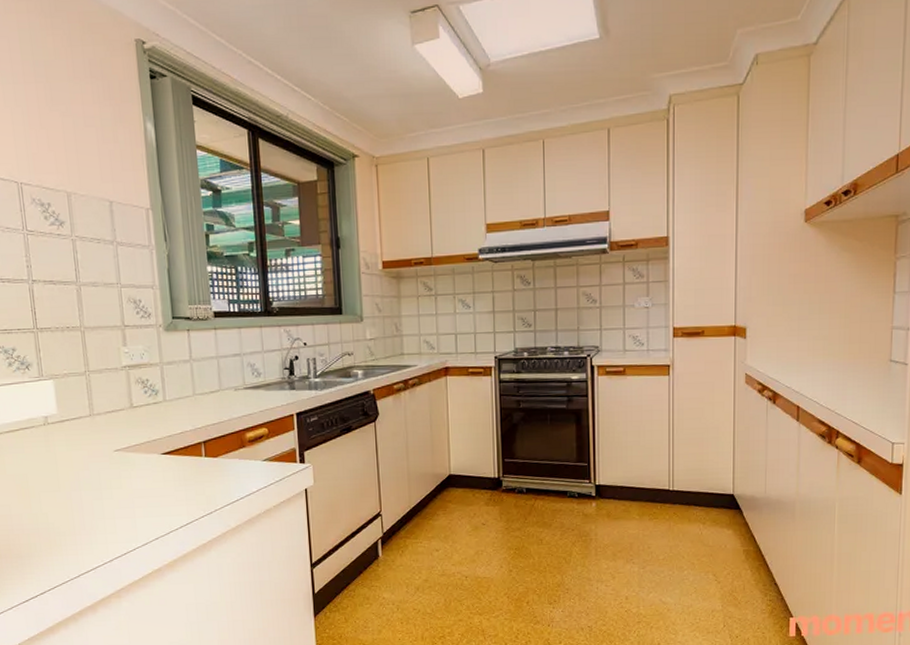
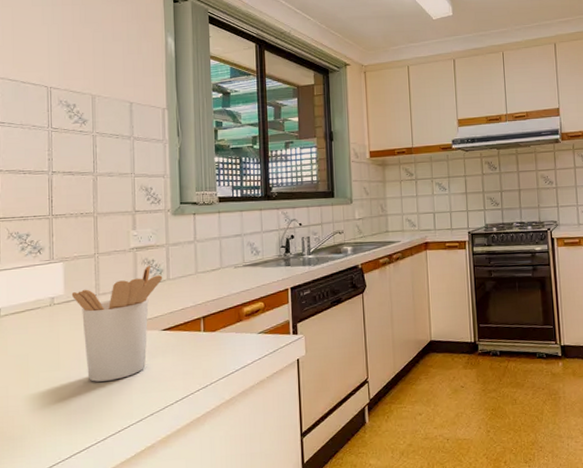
utensil holder: none [65,385,159,504] -> present [71,265,163,382]

